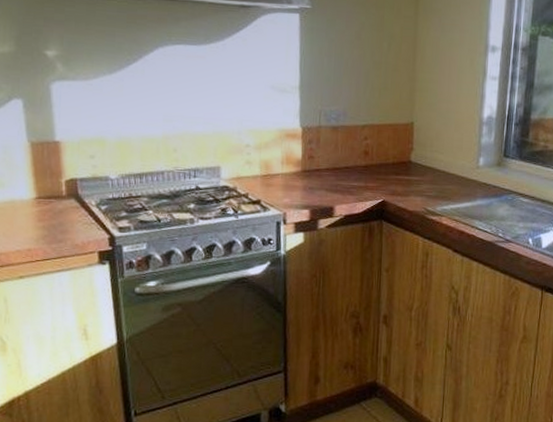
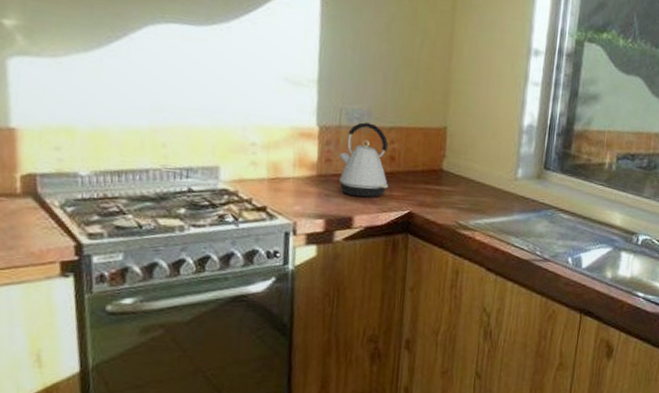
kettle: none [320,122,363,189] -> present [339,122,388,198]

